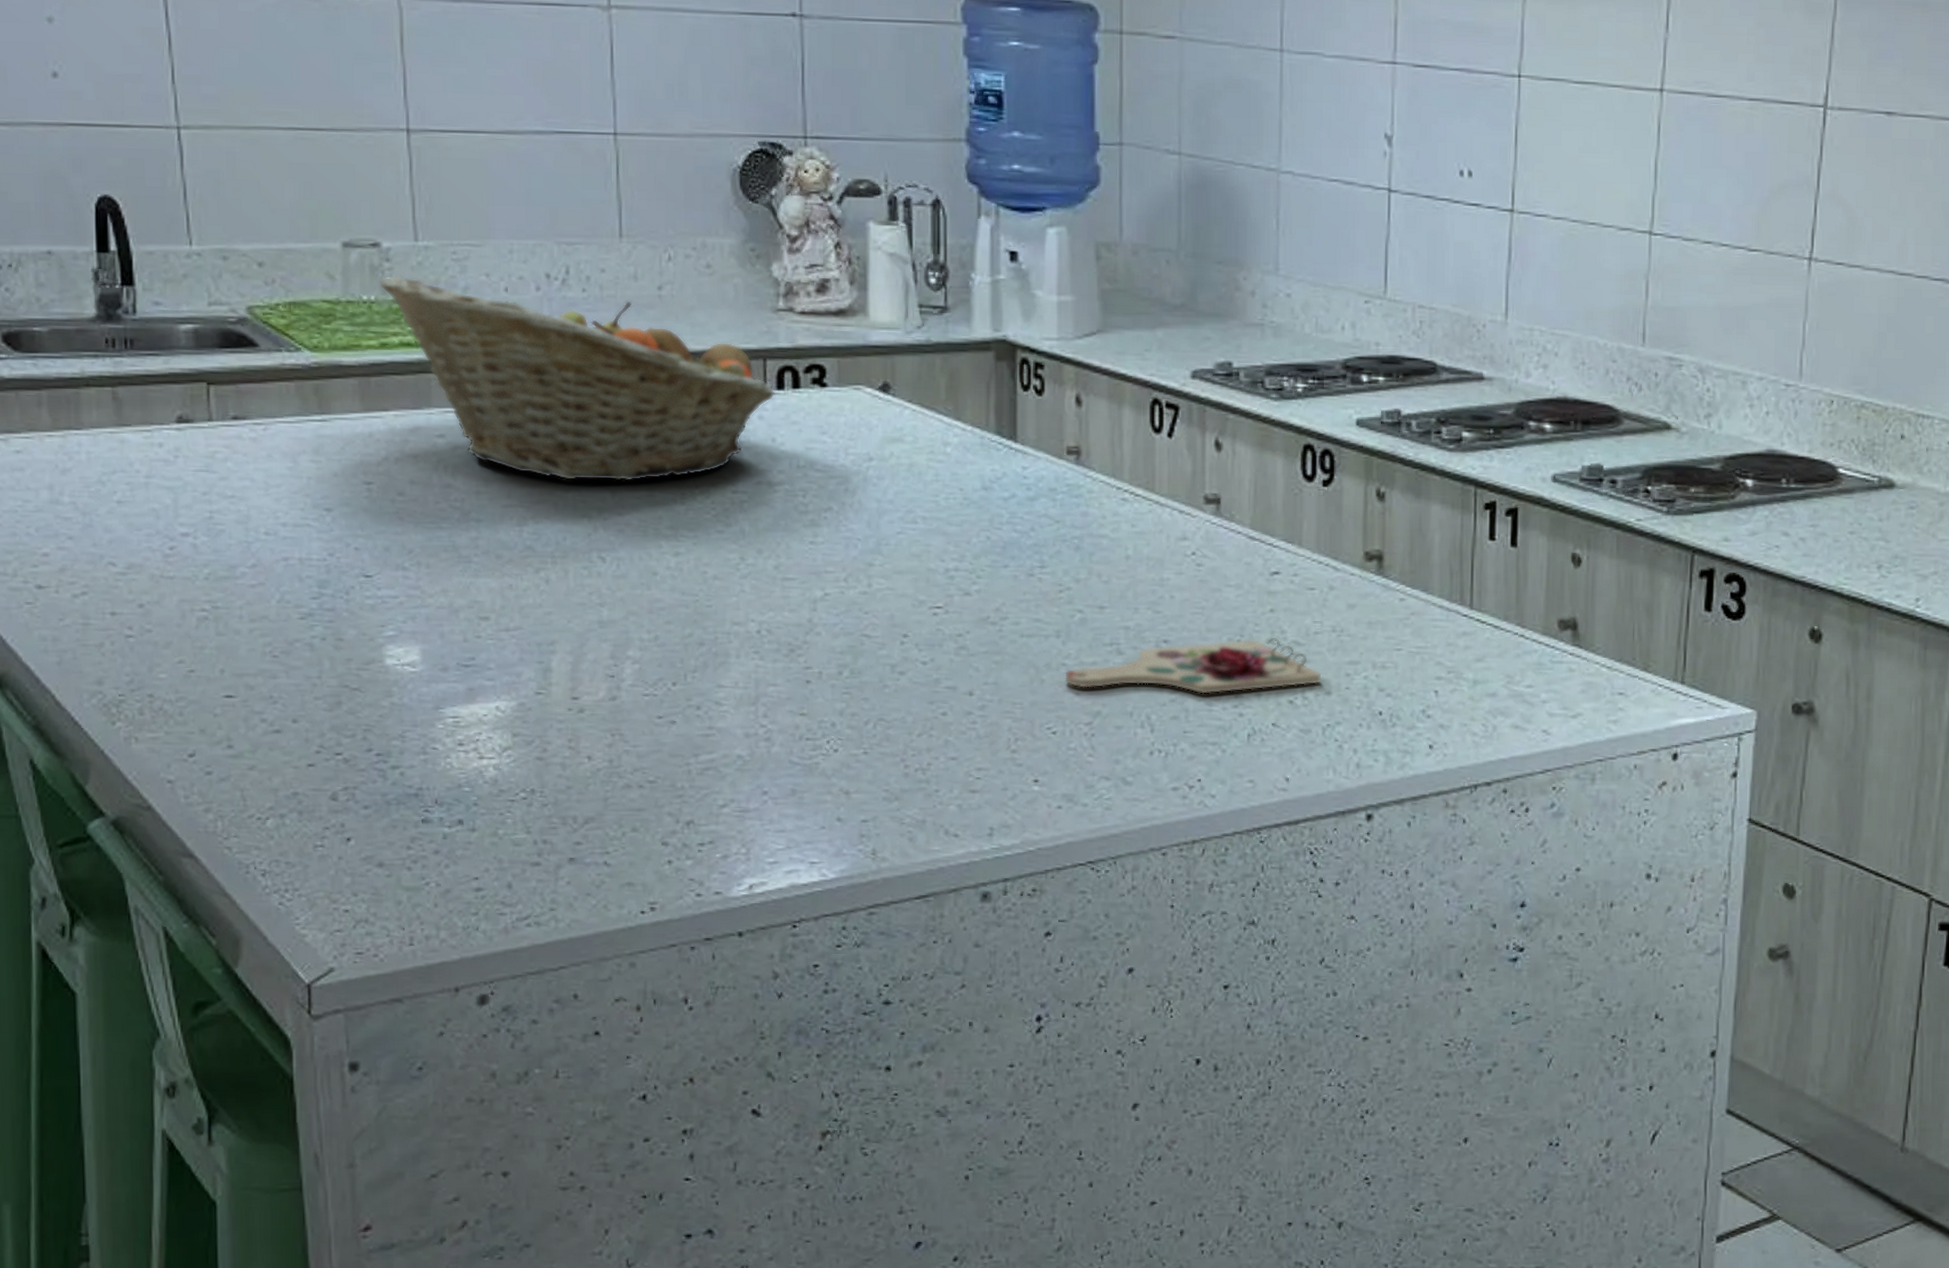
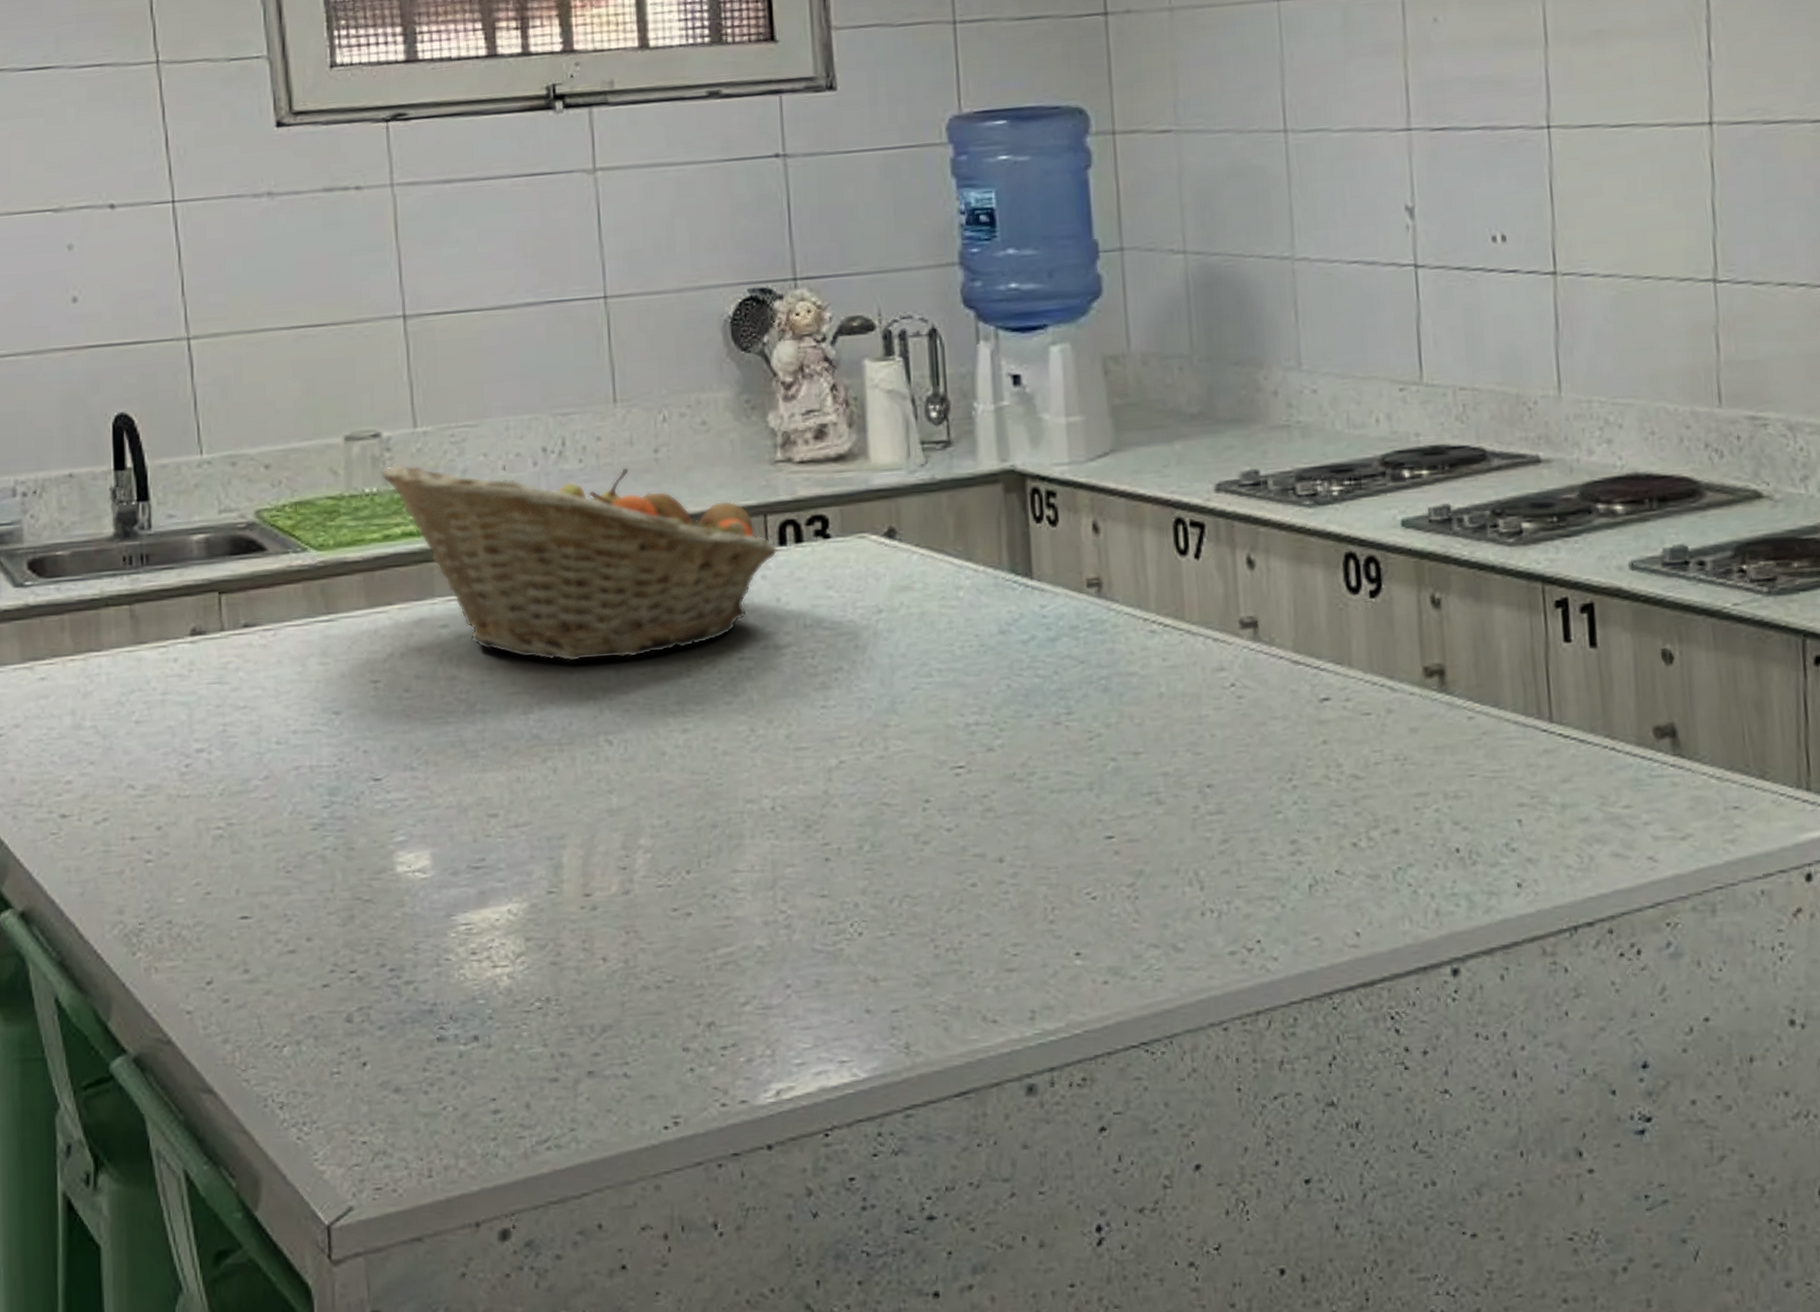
cutting board: present [1065,637,1322,694] -> none [1101,772,1388,846]

